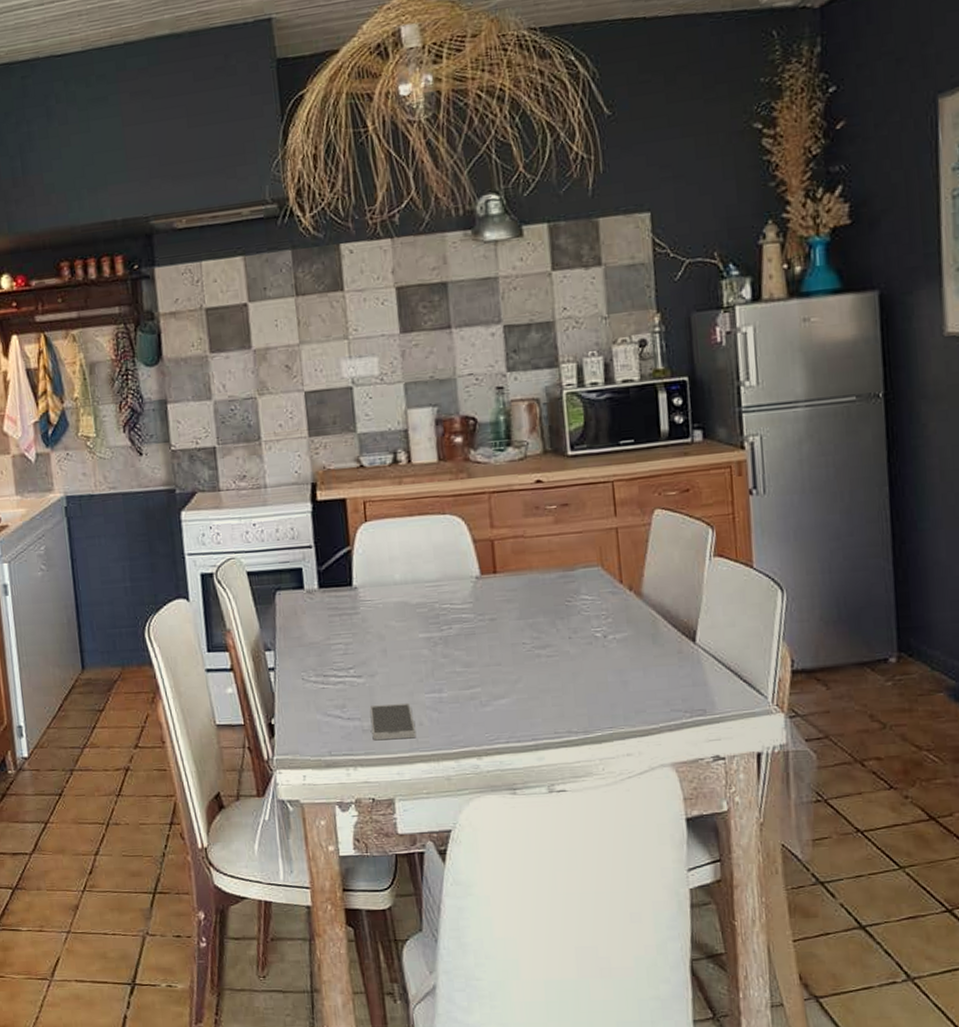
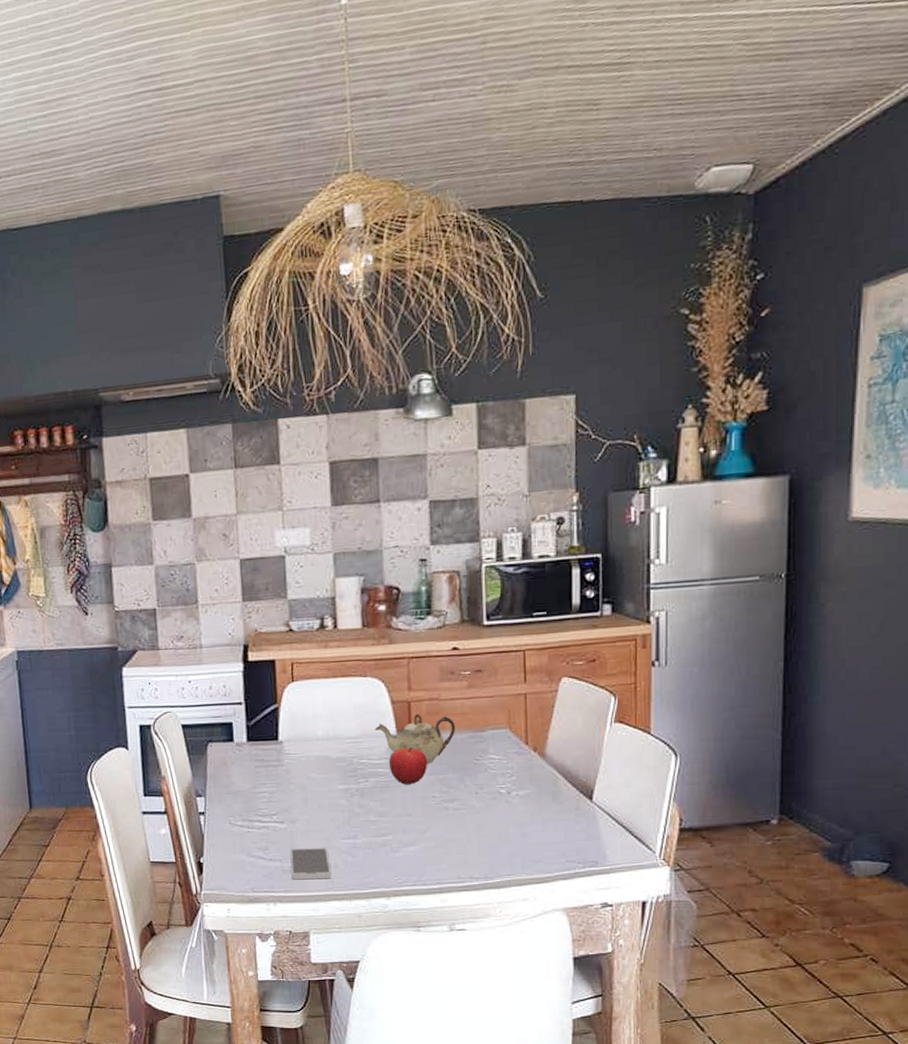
teapot: none [456,553,544,607] -> present [375,714,456,763]
fruit: none [474,588,516,631] -> present [389,746,428,785]

